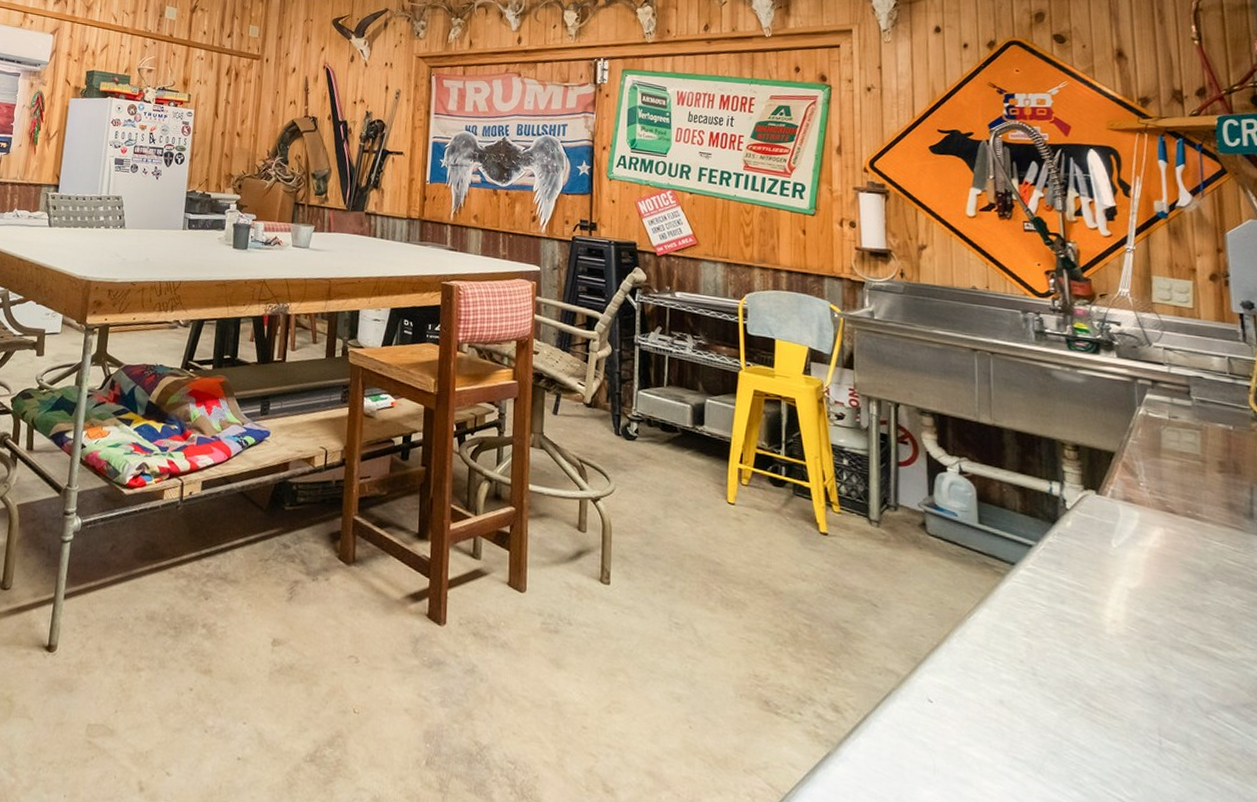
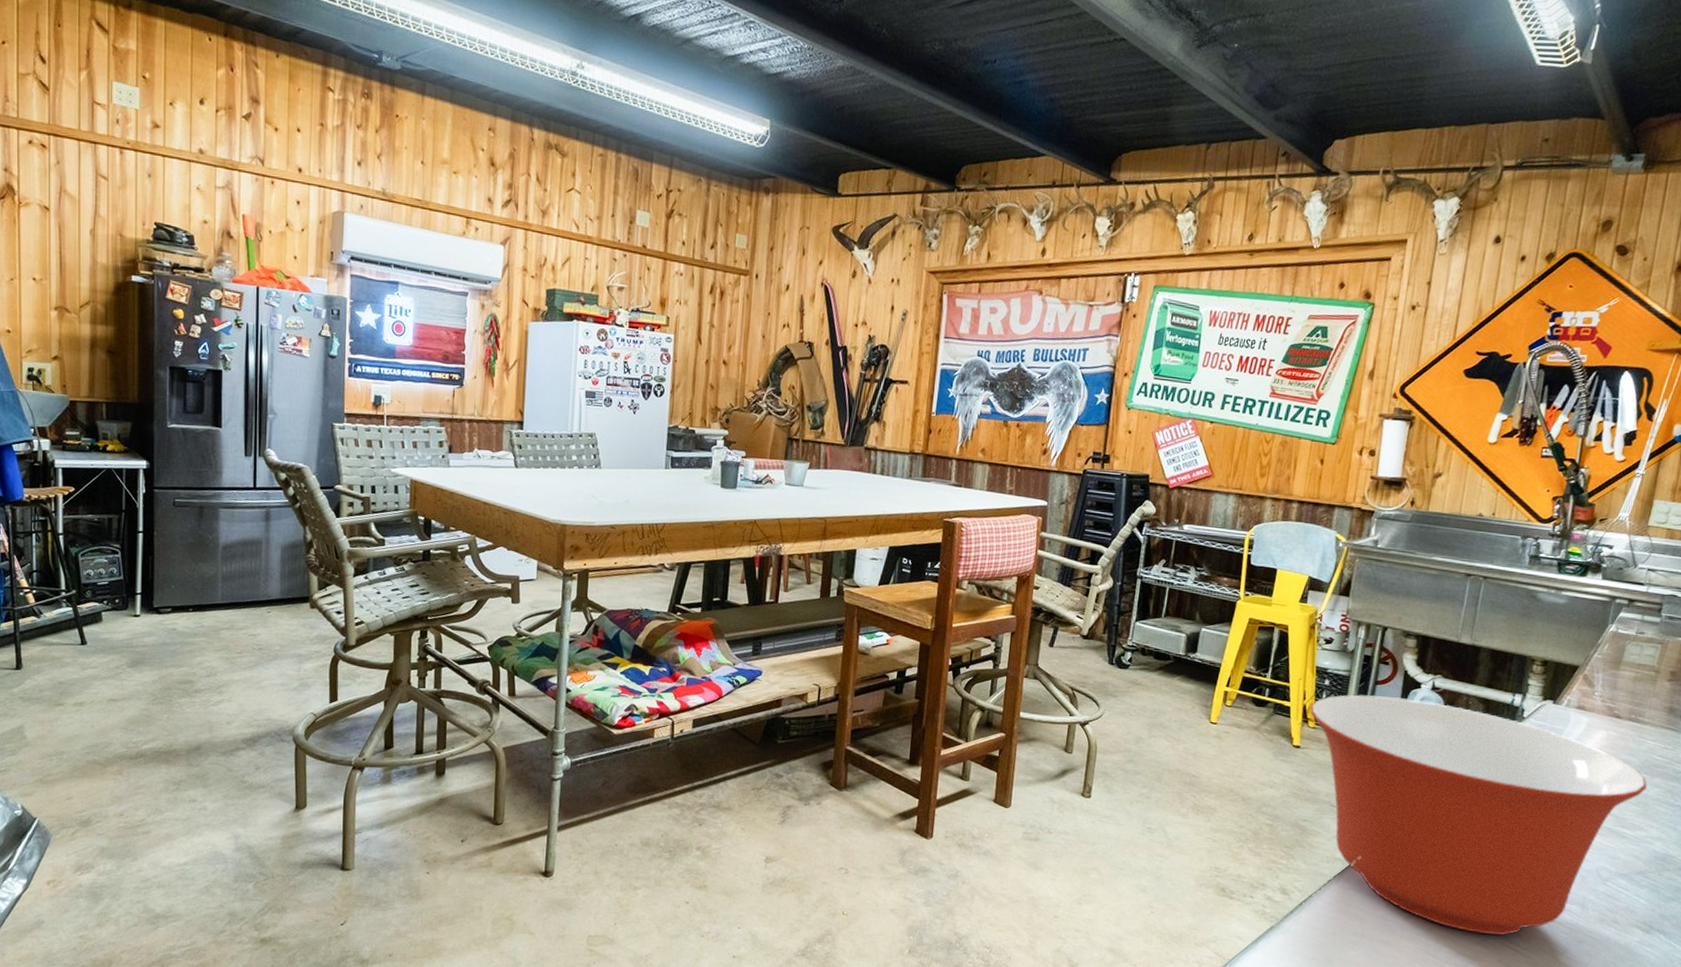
mixing bowl: none [832,476,1227,780] -> present [1310,694,1647,936]

